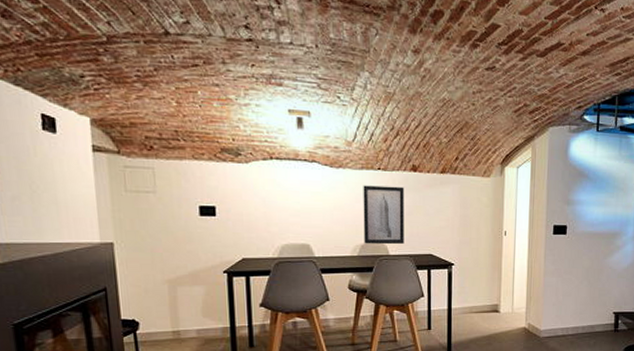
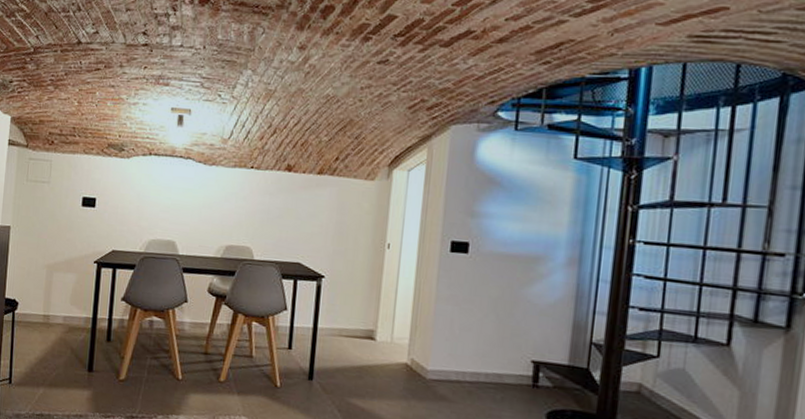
wall art: present [363,185,404,245] -> none [228,184,277,249]

